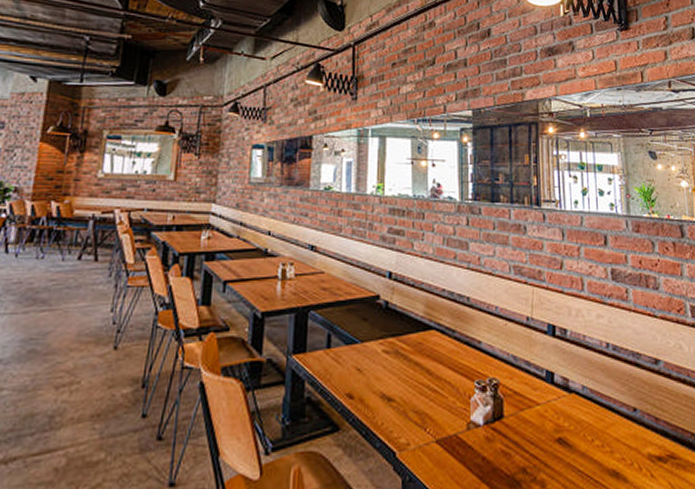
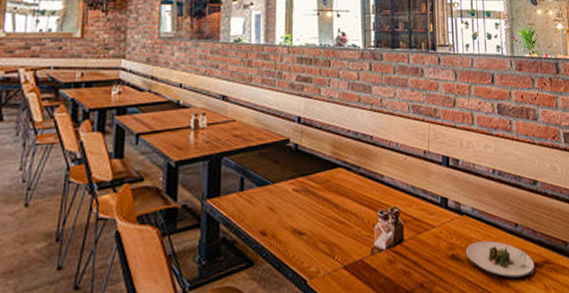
salad plate: none [574,425,658,474] -> present [465,240,535,279]

